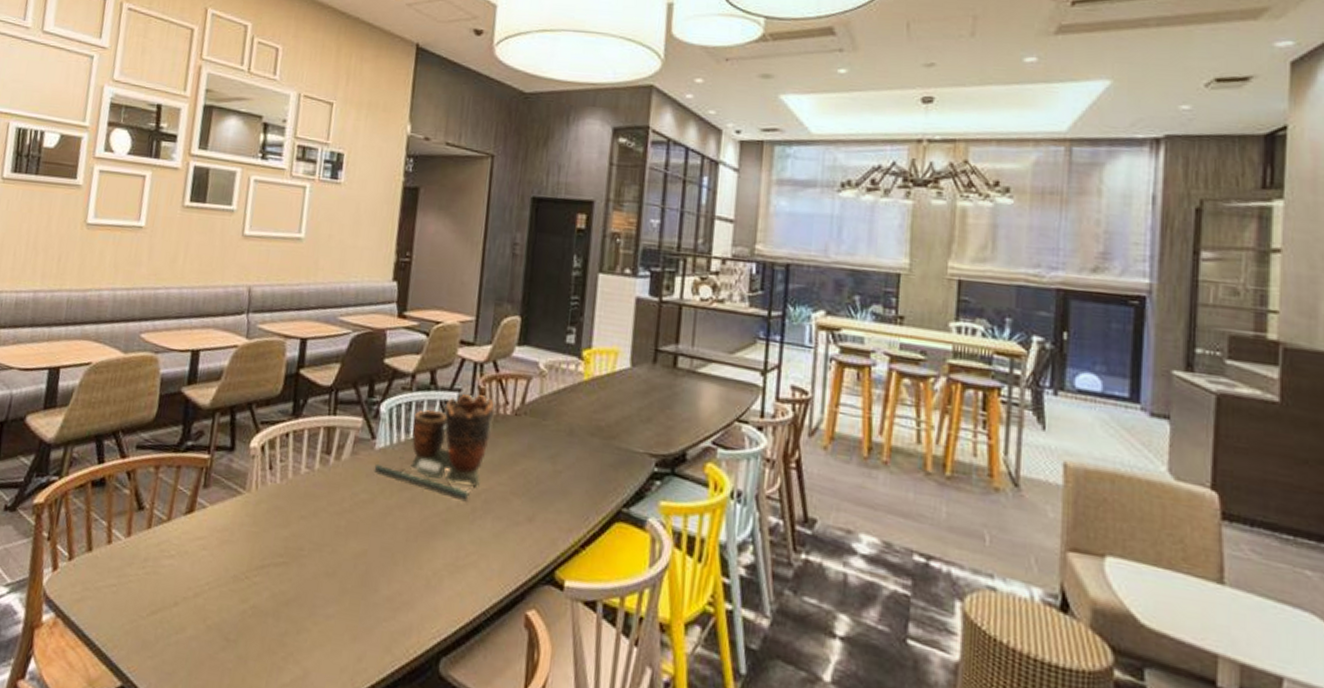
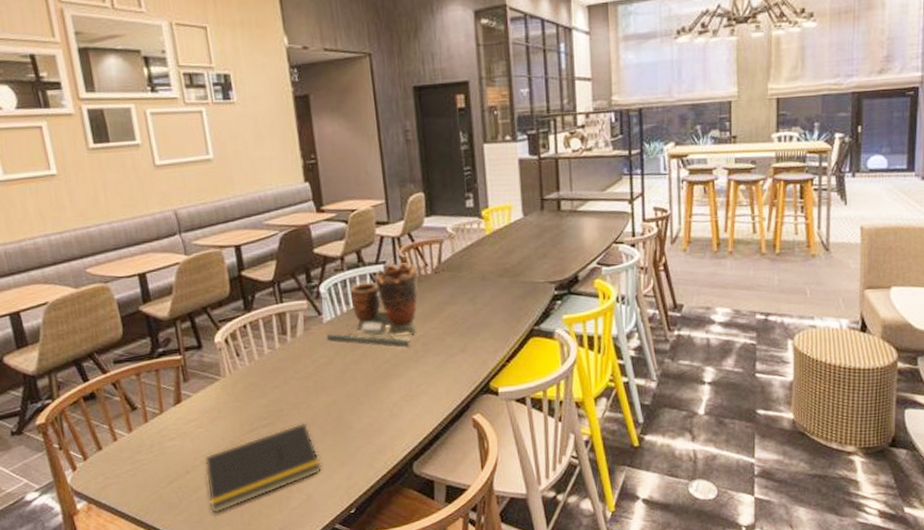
notepad: none [187,570,331,669] -> present [204,422,322,514]

